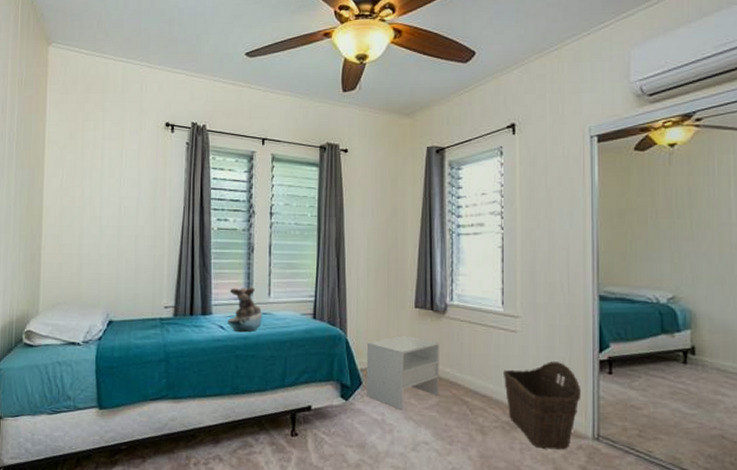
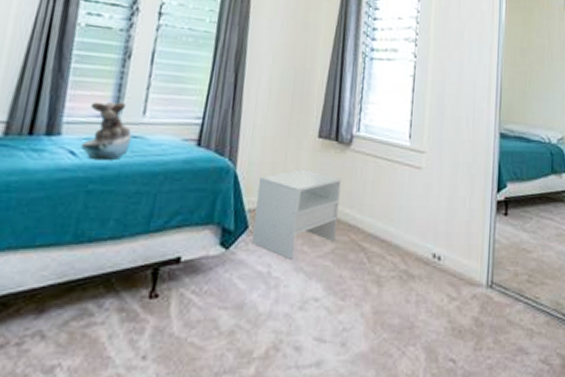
wicker basket: present [502,361,582,450] -> none [404,202,479,300]

